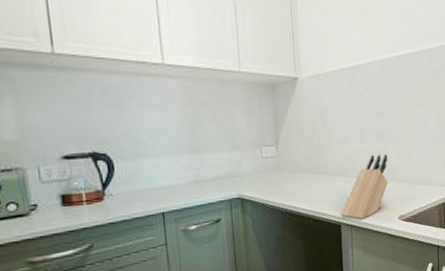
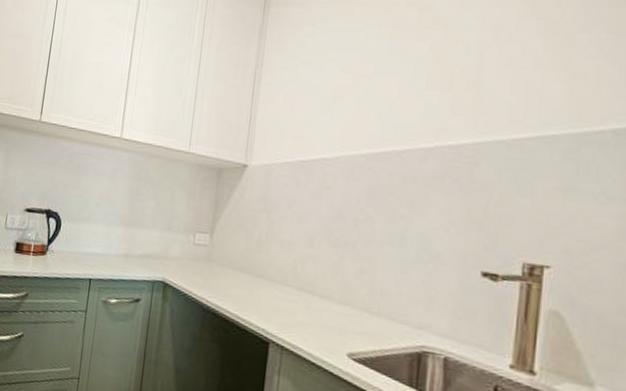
knife block: present [340,154,388,219] -> none [270,266,344,343]

